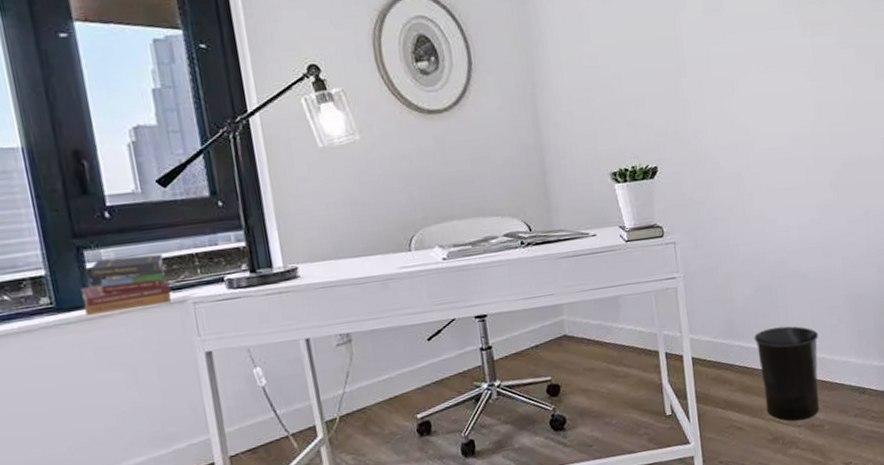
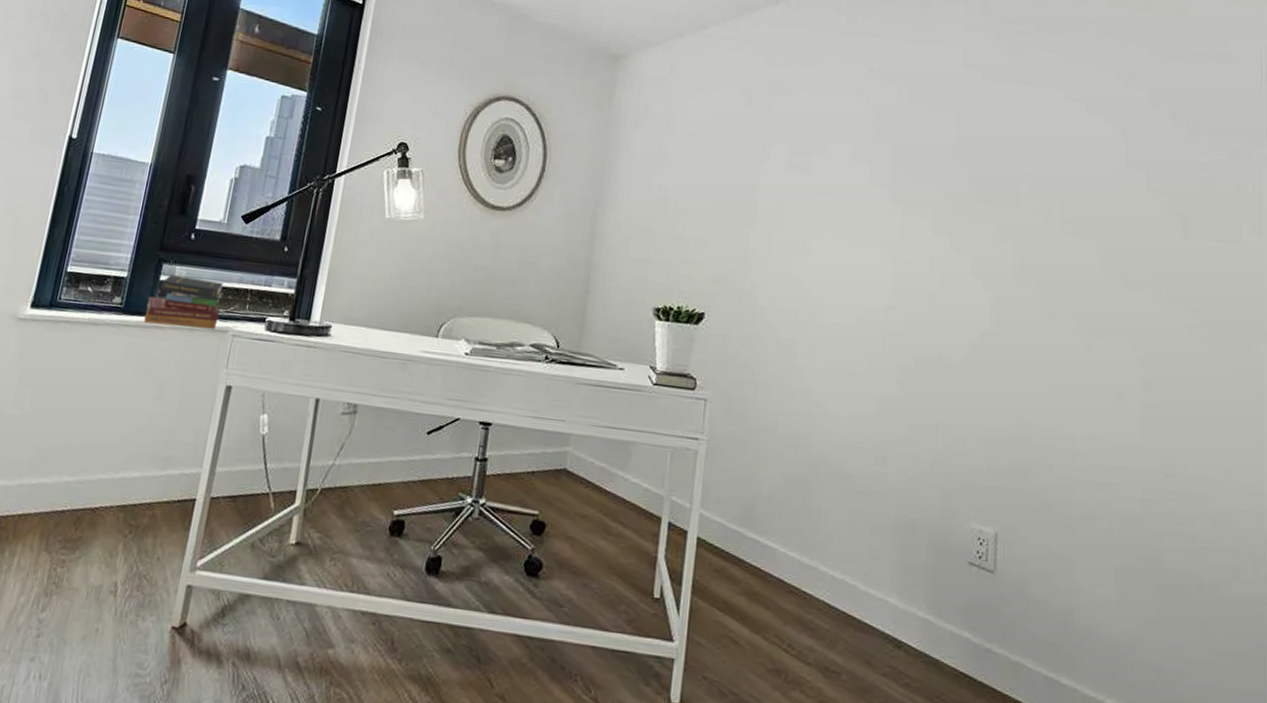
waste bin: present [754,326,820,421] -> none [772,529,854,658]

